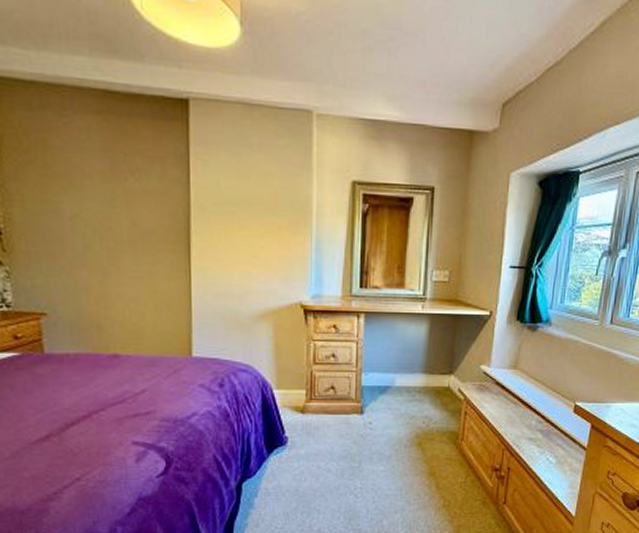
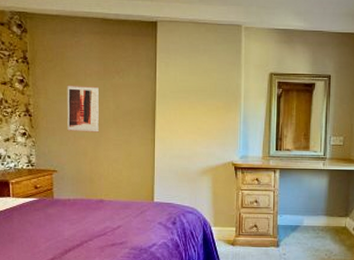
wall art: none [54,188,107,260] -> present [67,85,99,133]

